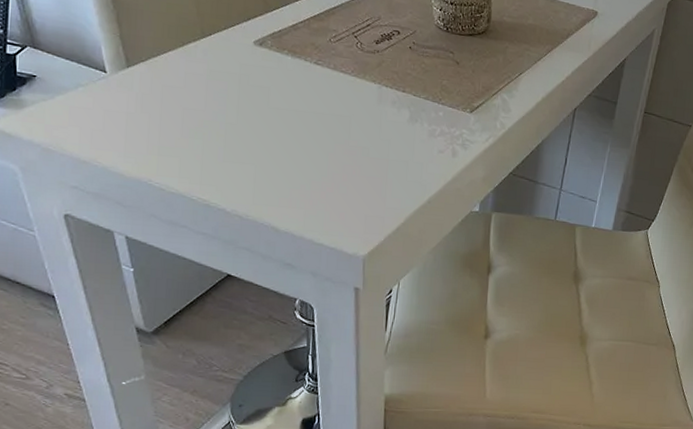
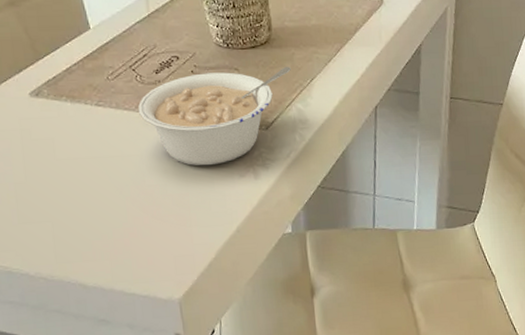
legume: none [354,50,502,137] -> present [138,66,291,166]

